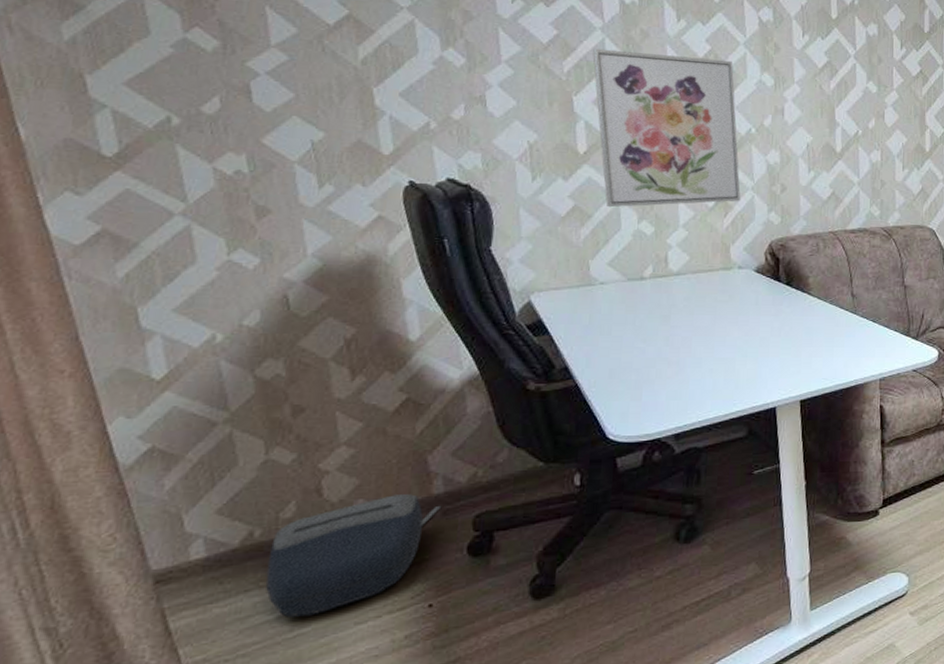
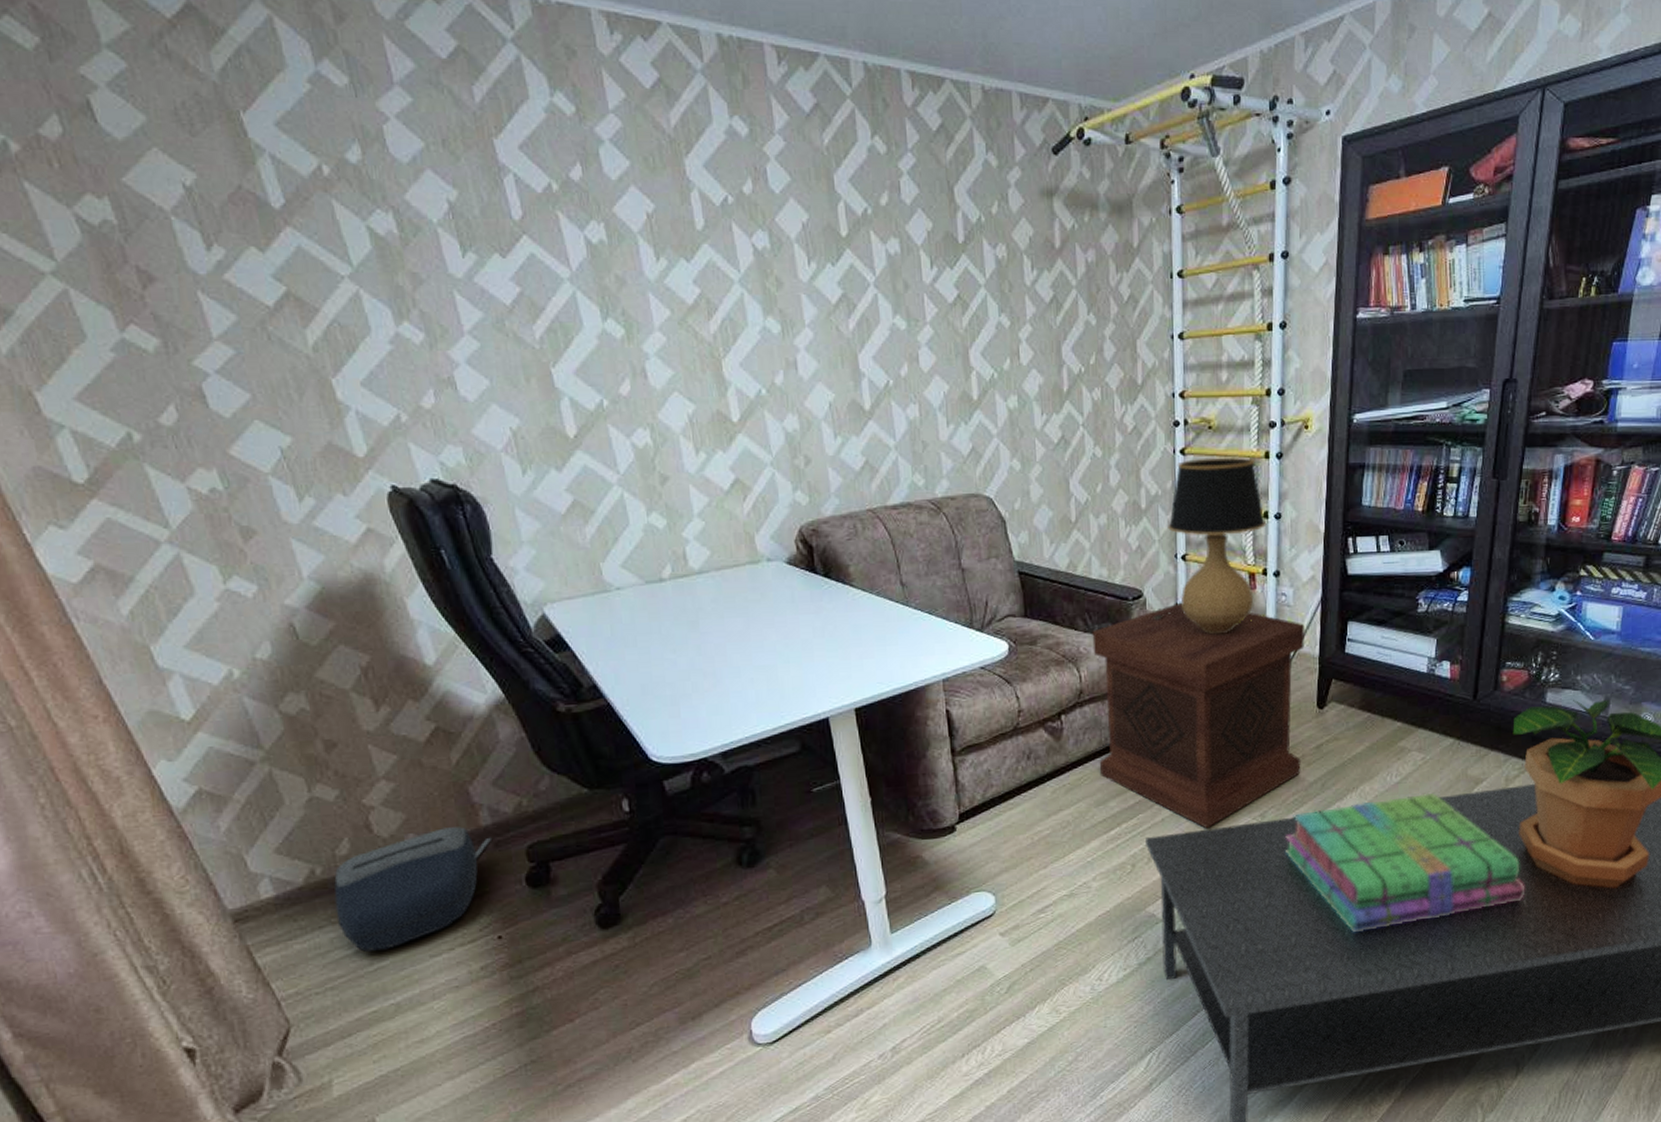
wall art: present [592,48,741,208] -> none [564,305,759,500]

